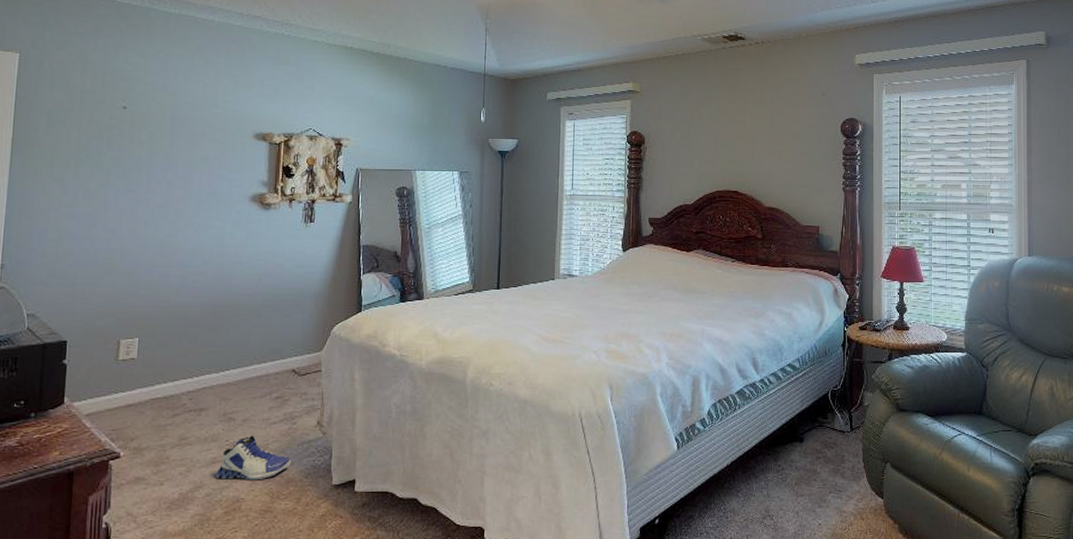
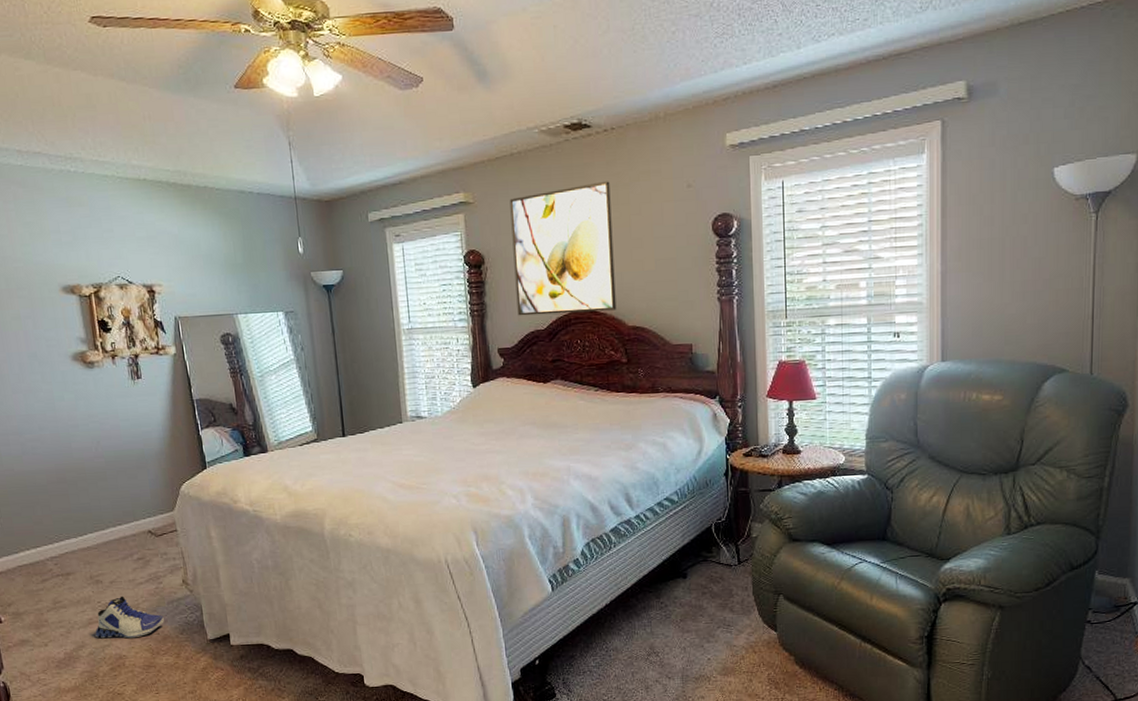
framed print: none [669,84,758,192] -> present [509,181,617,316]

